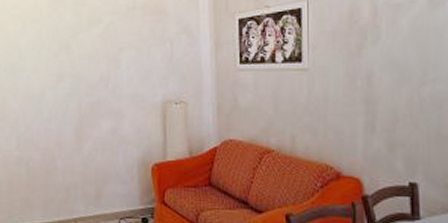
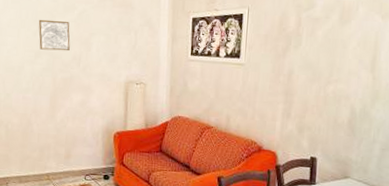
wall art: none [60,37,96,72] -> present [38,19,70,51]

